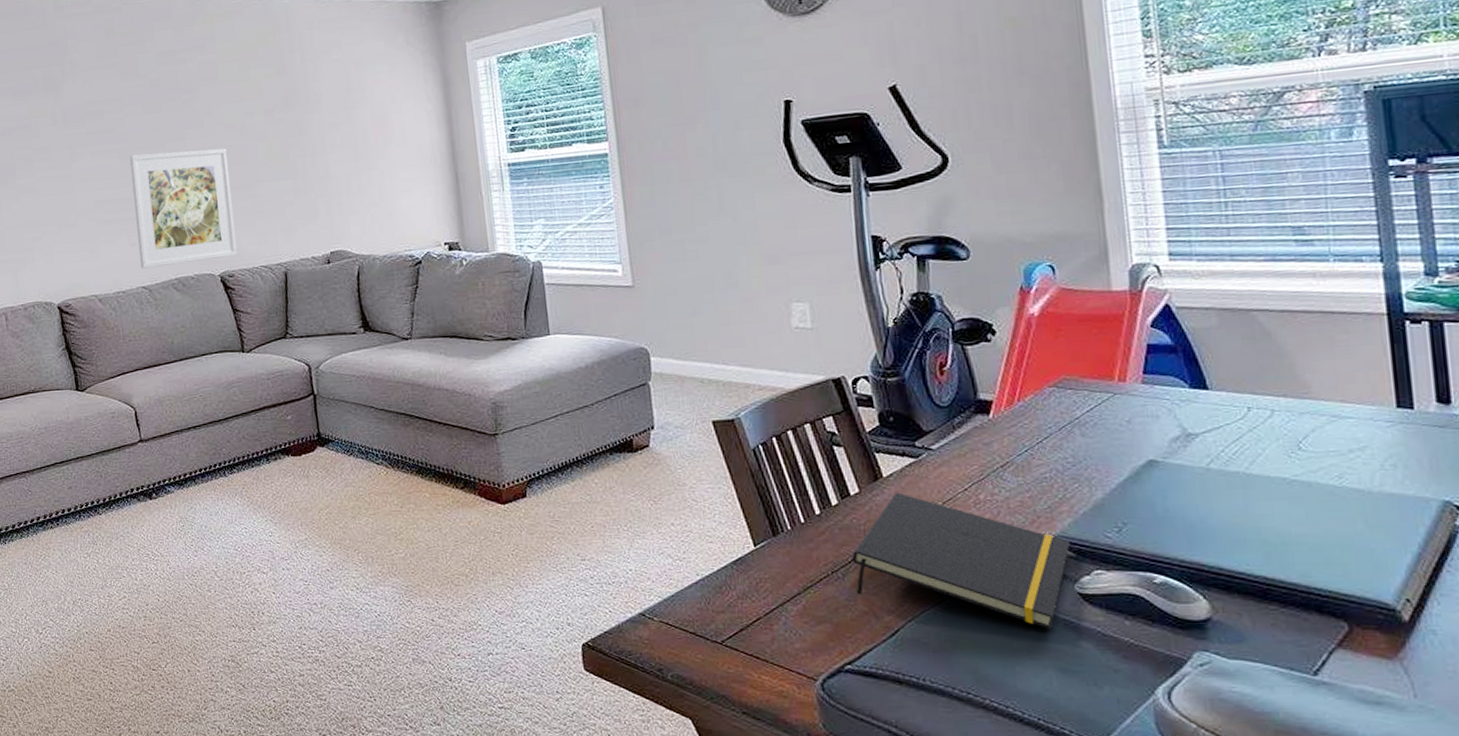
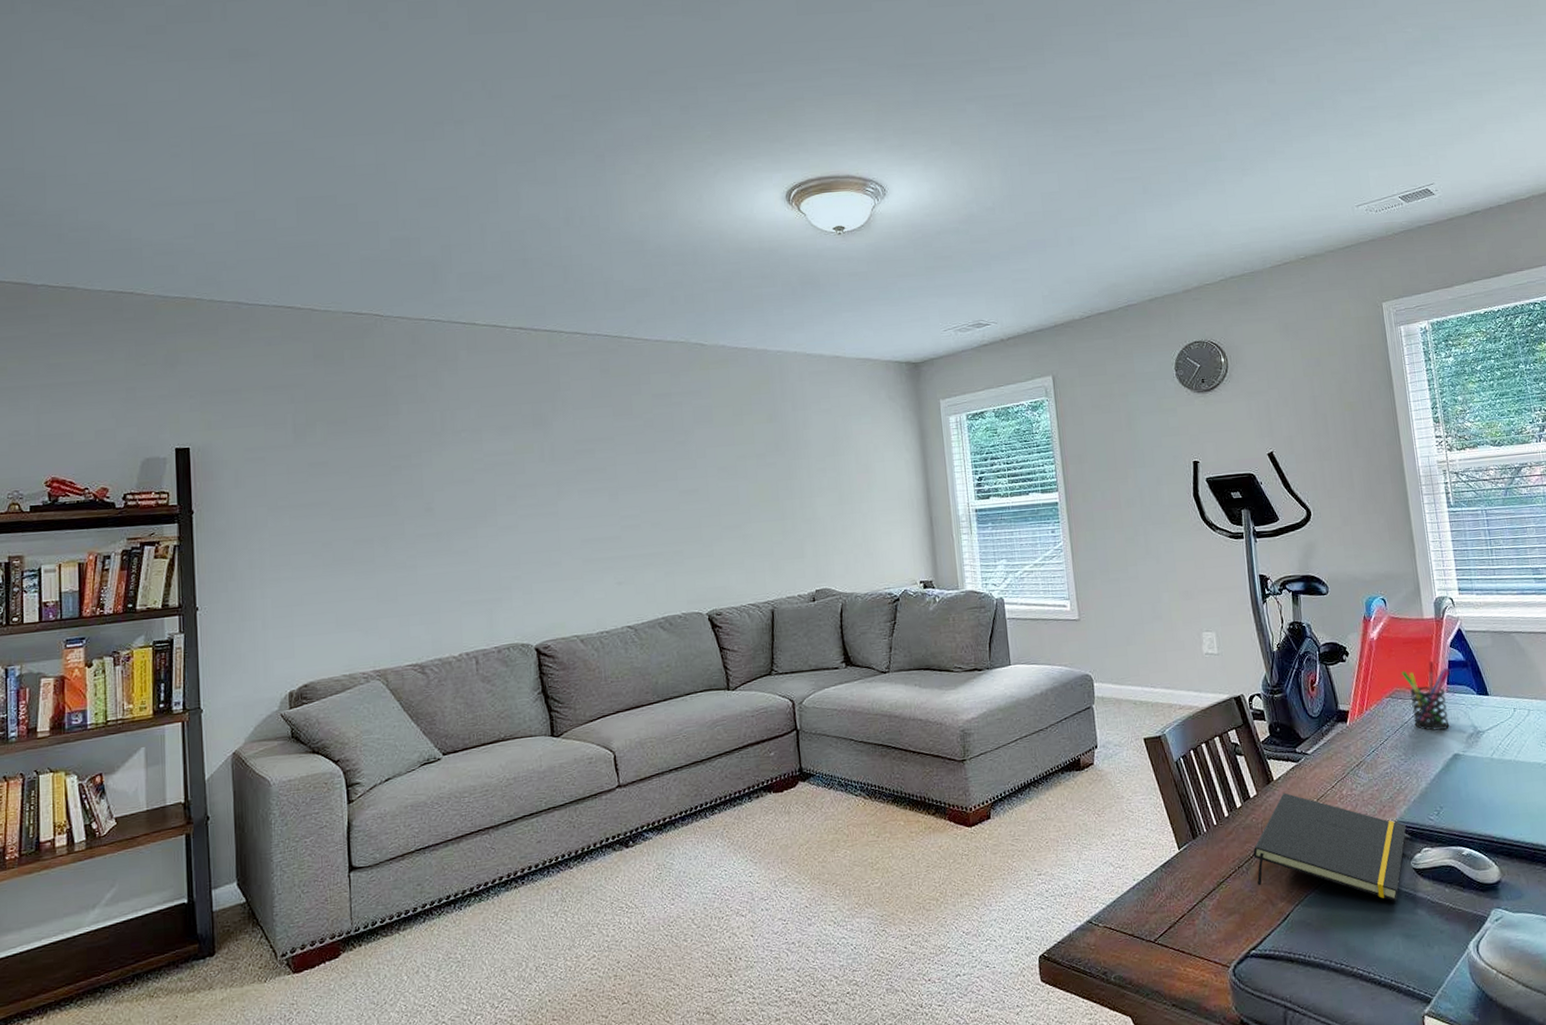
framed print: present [129,148,237,269] -> none [620,489,726,608]
pen holder: none [1072,343,1148,430] -> present [1401,660,1450,731]

